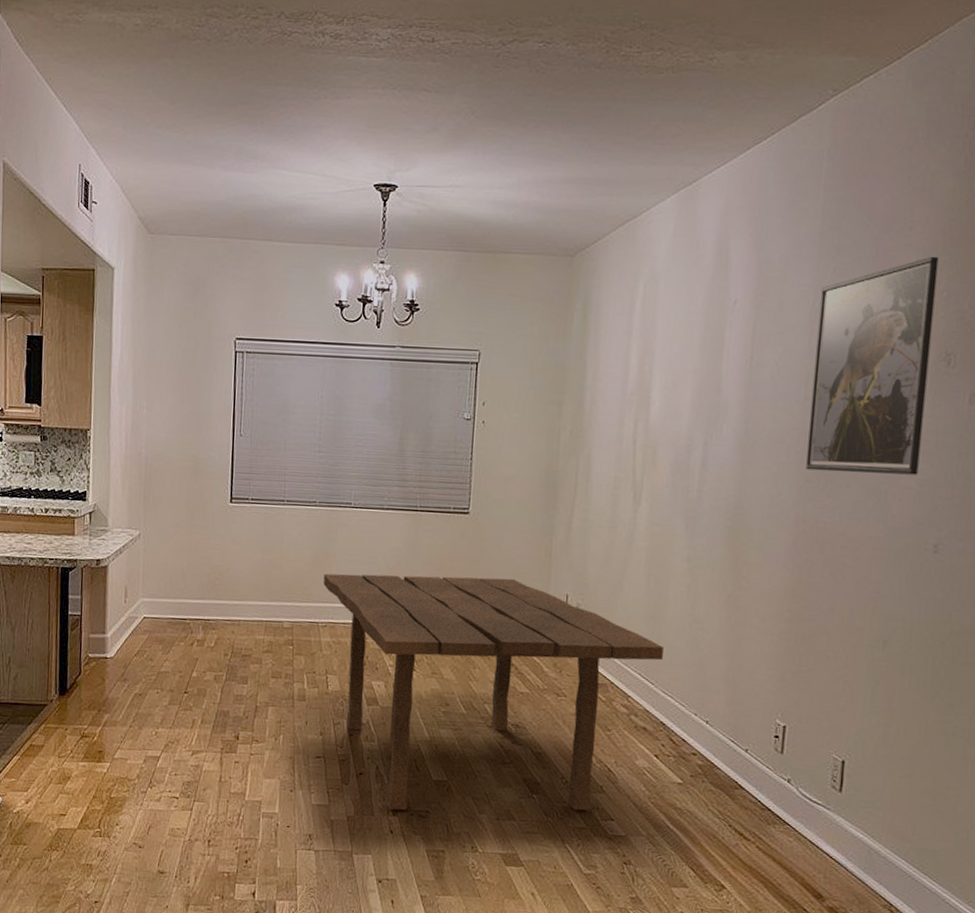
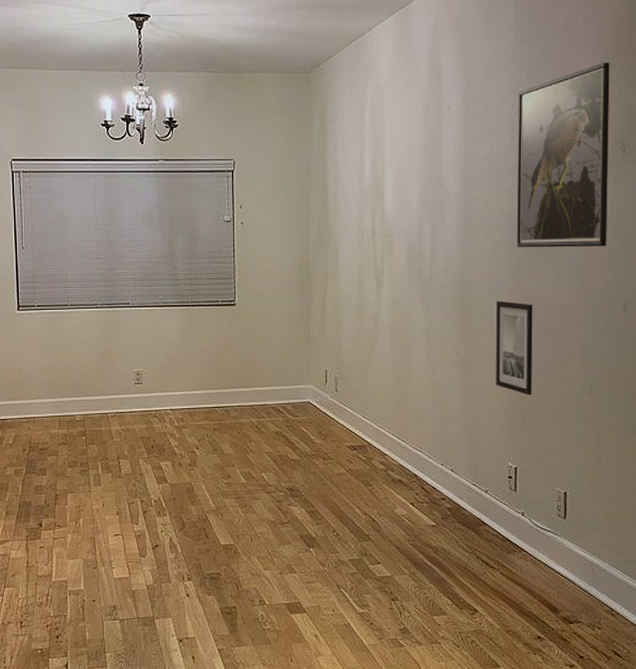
dining table: present [323,573,664,811] -> none [109,360,411,575]
wall art: none [767,529,820,644] -> present [495,300,533,396]

